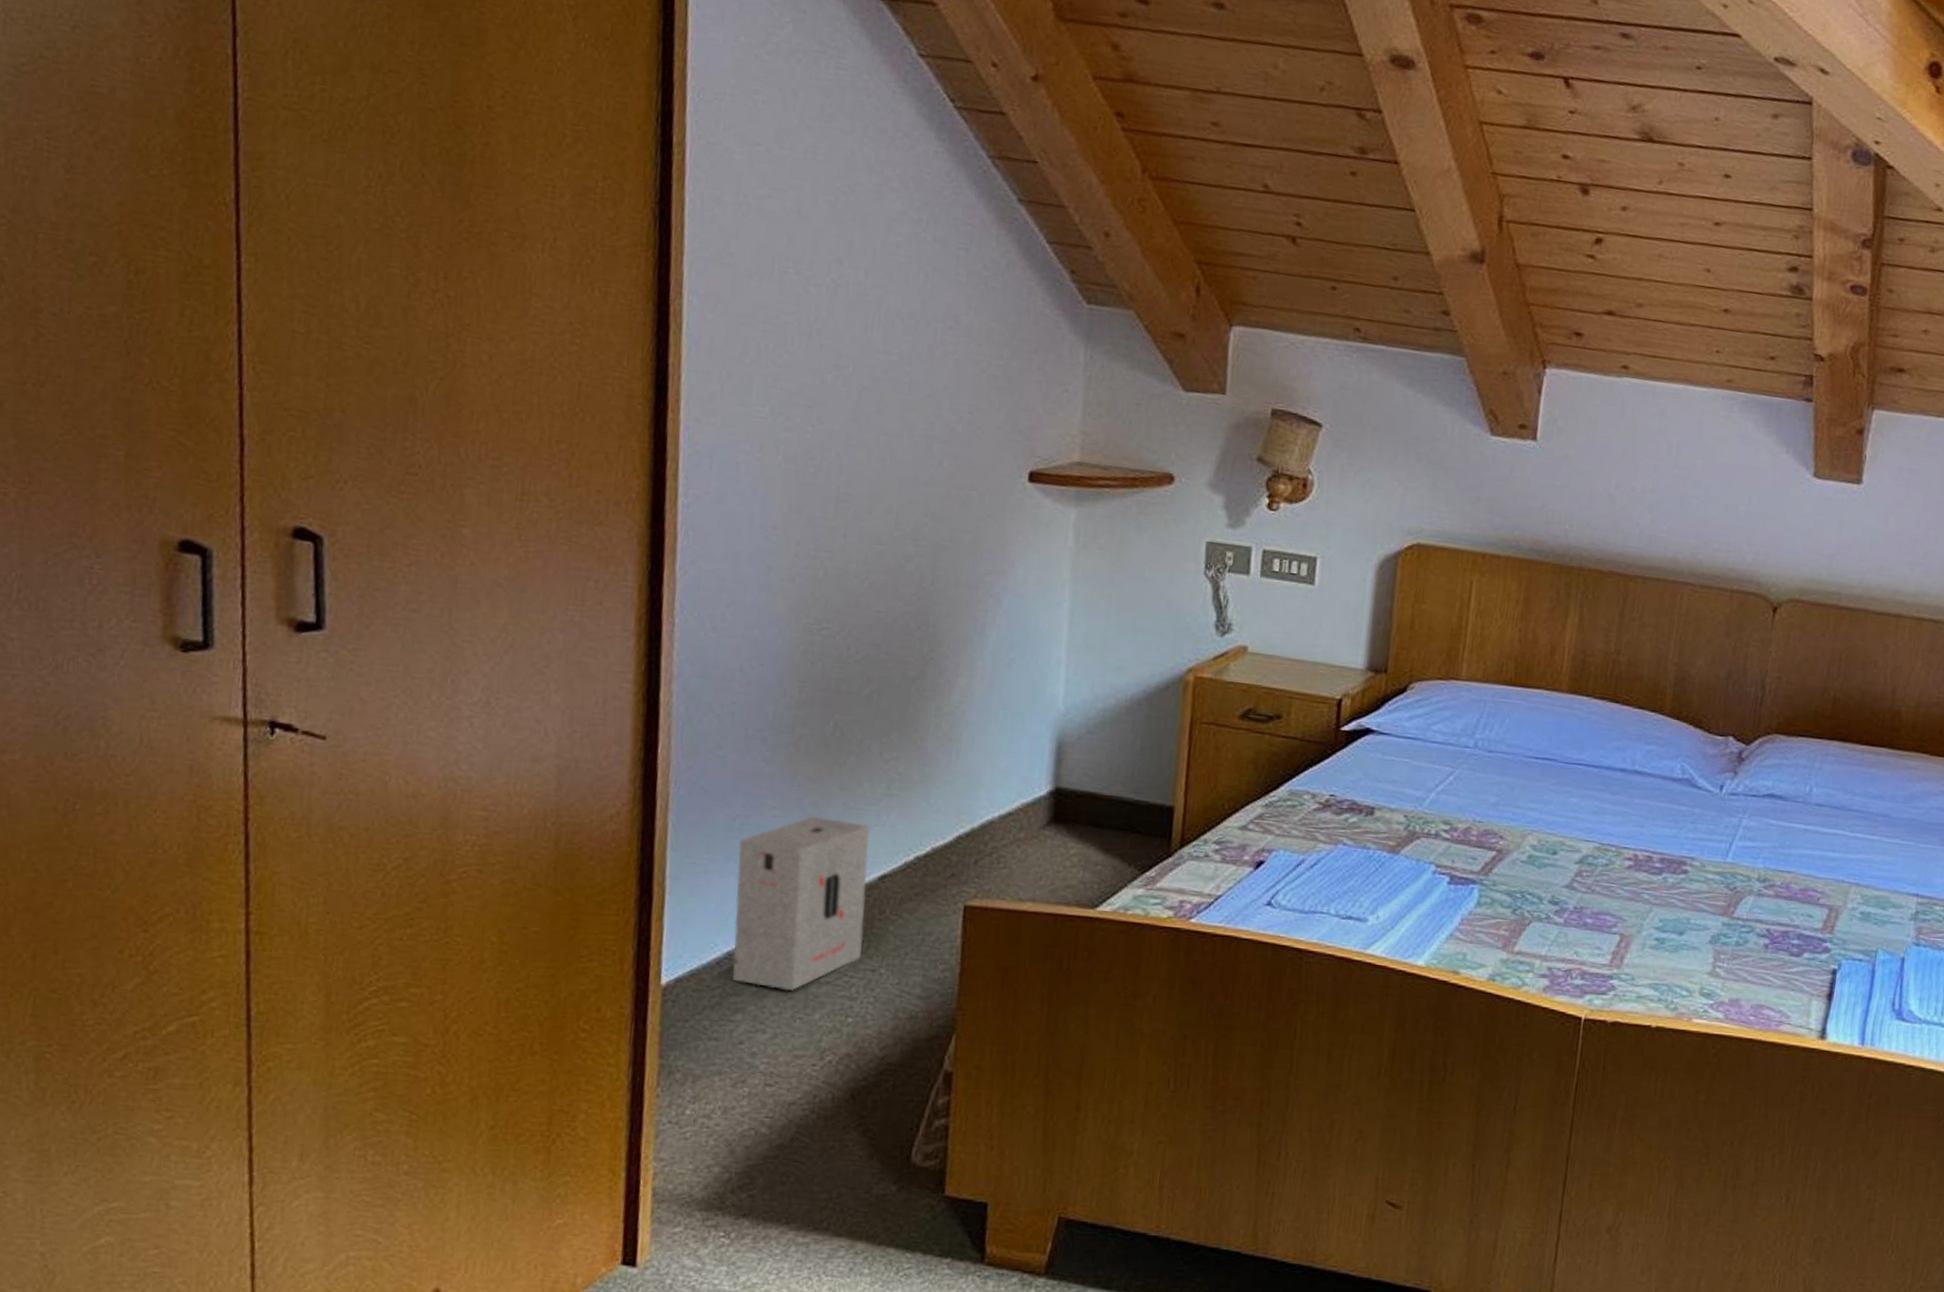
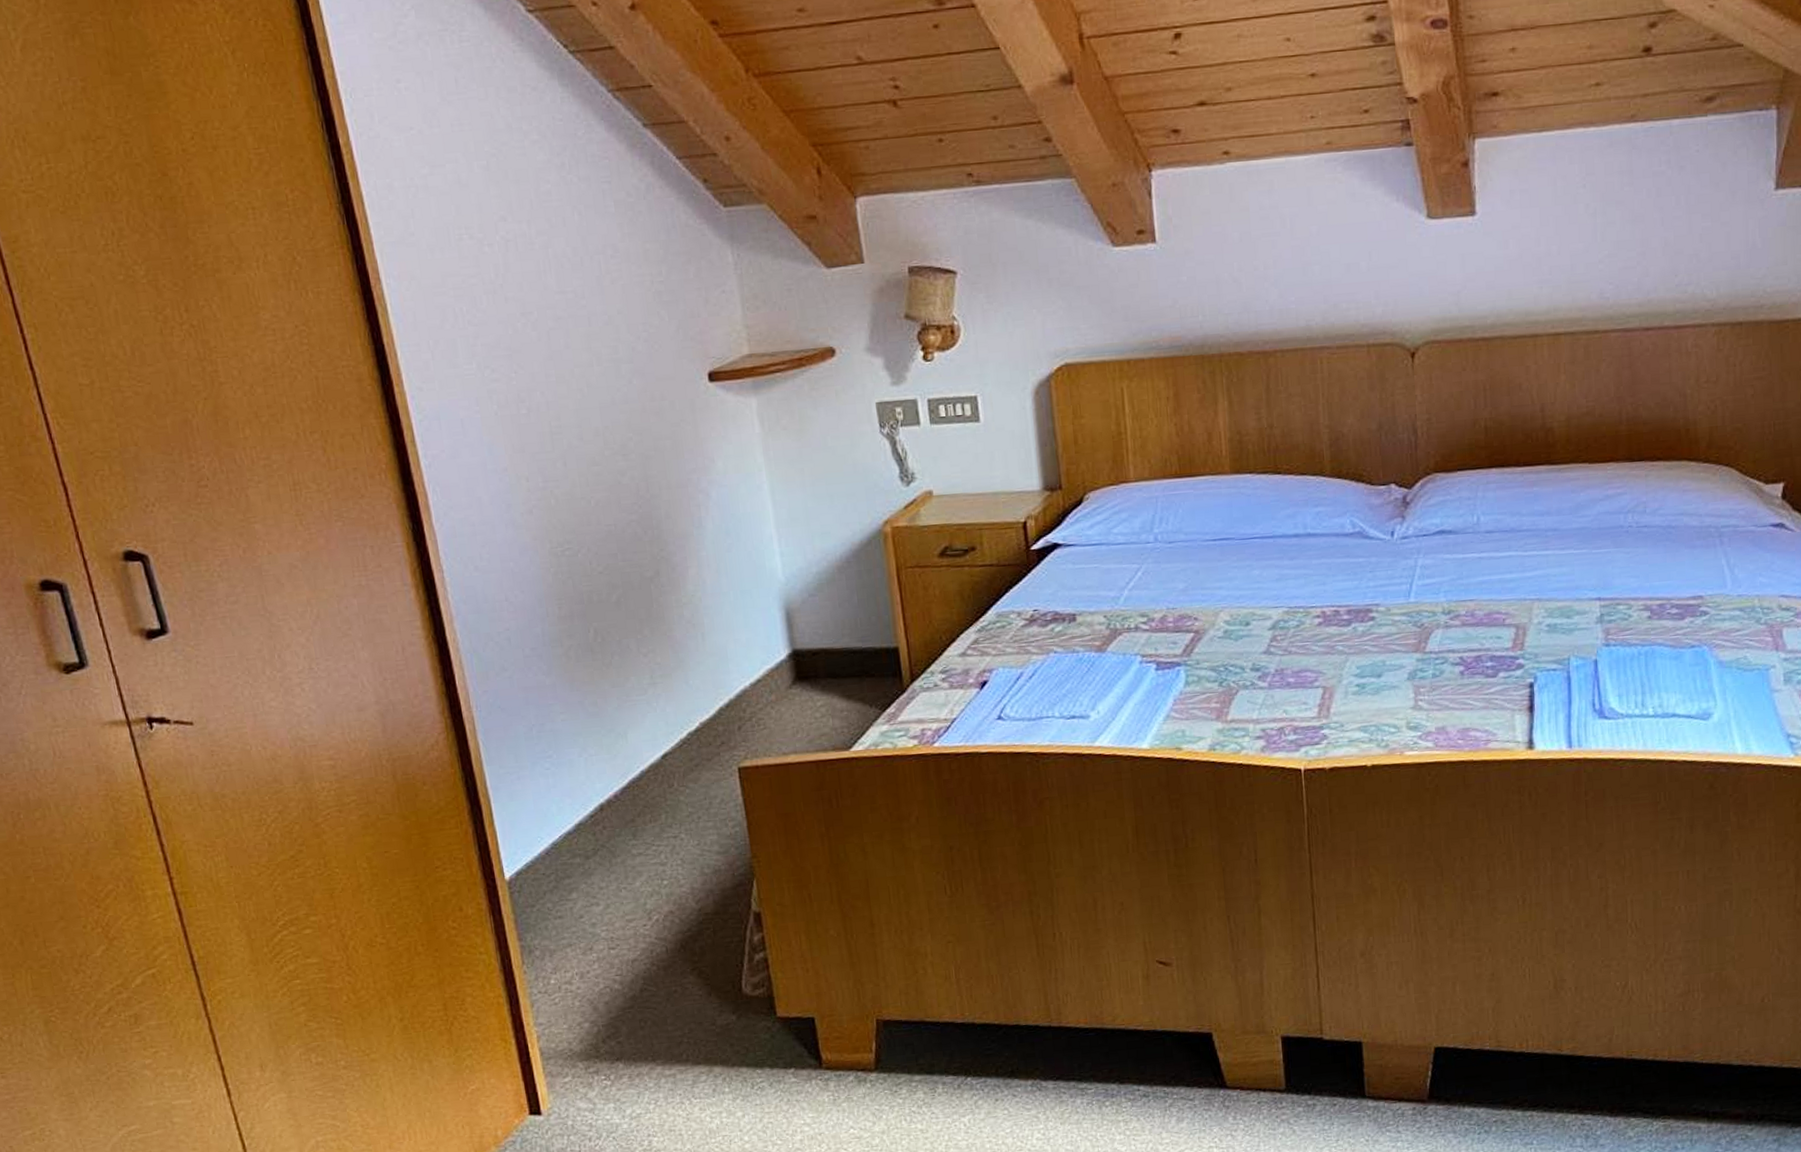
cardboard box: present [732,816,870,991] -> none [540,713,663,867]

